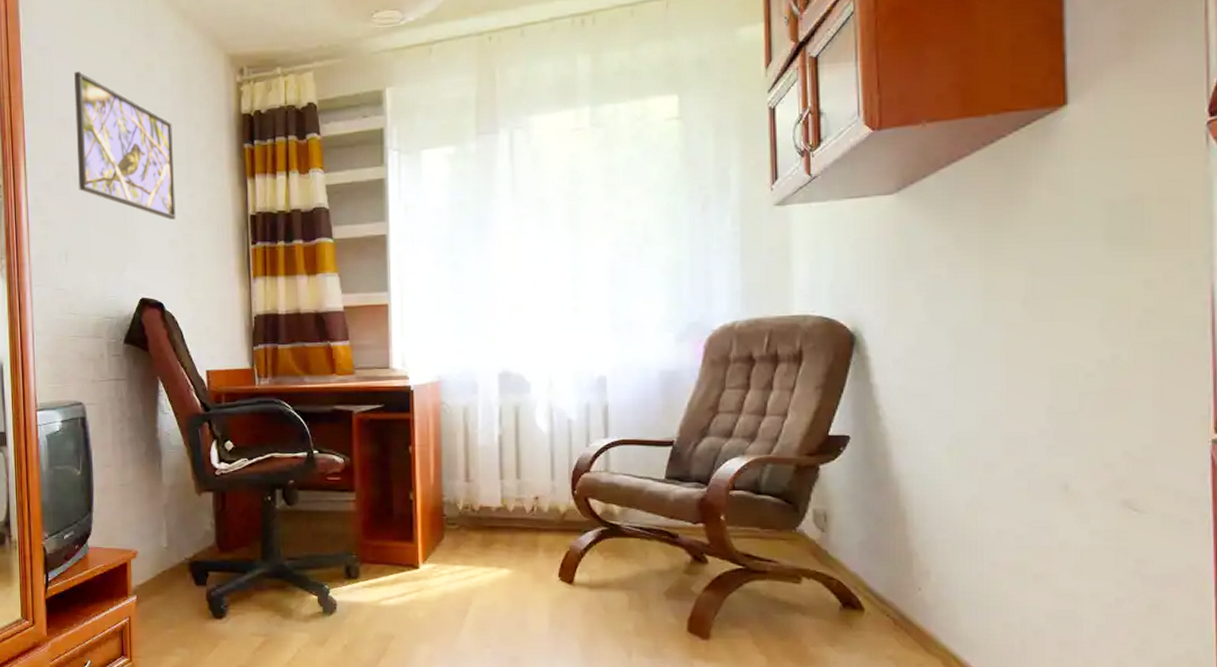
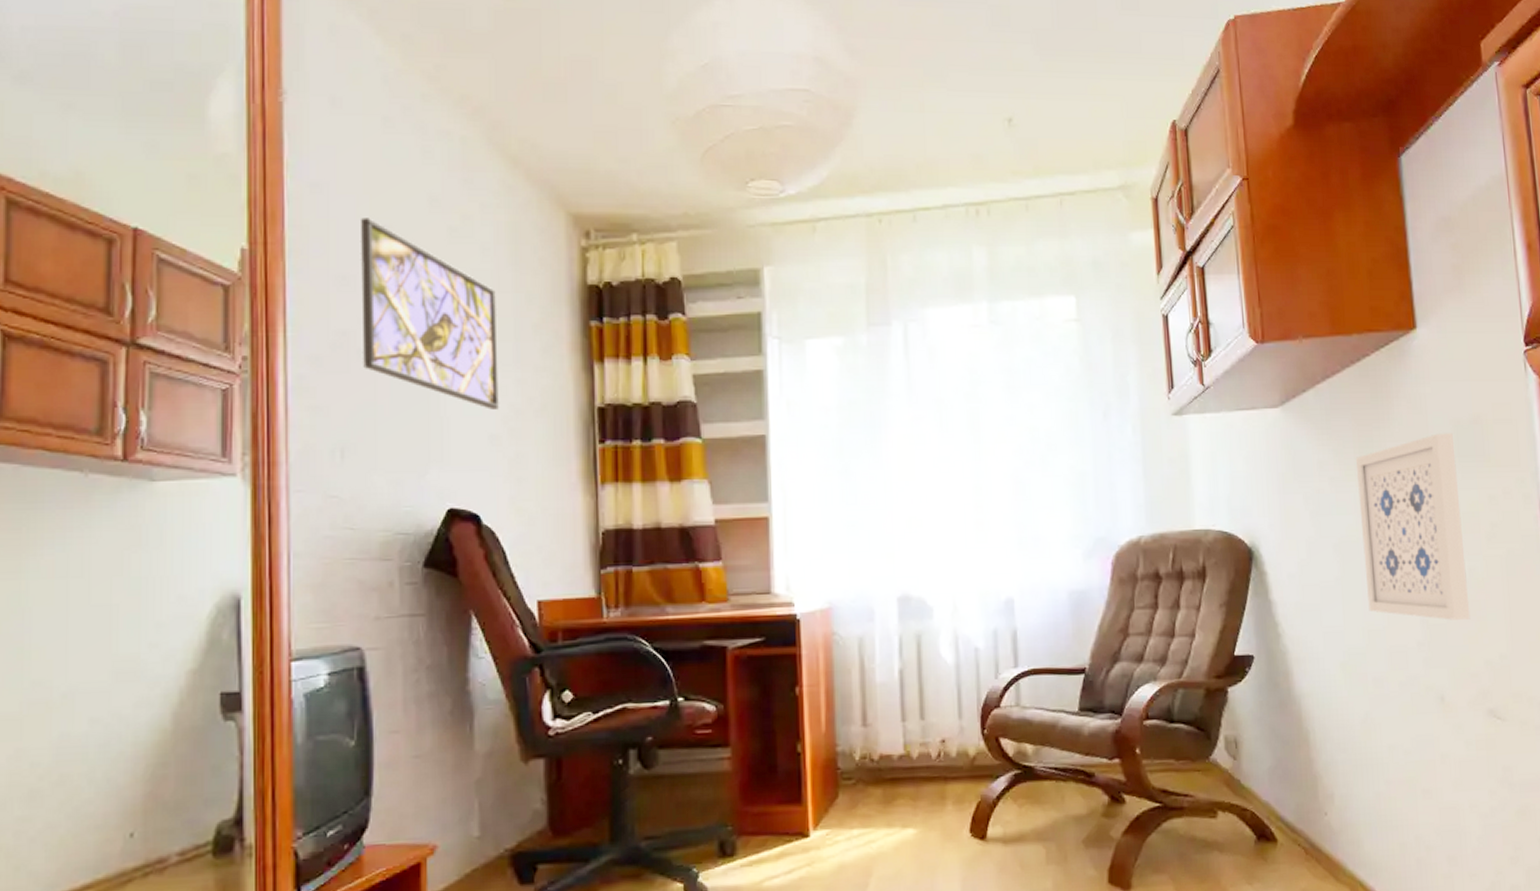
wall art: none [980,214,1109,409] -> present [1355,433,1471,620]

